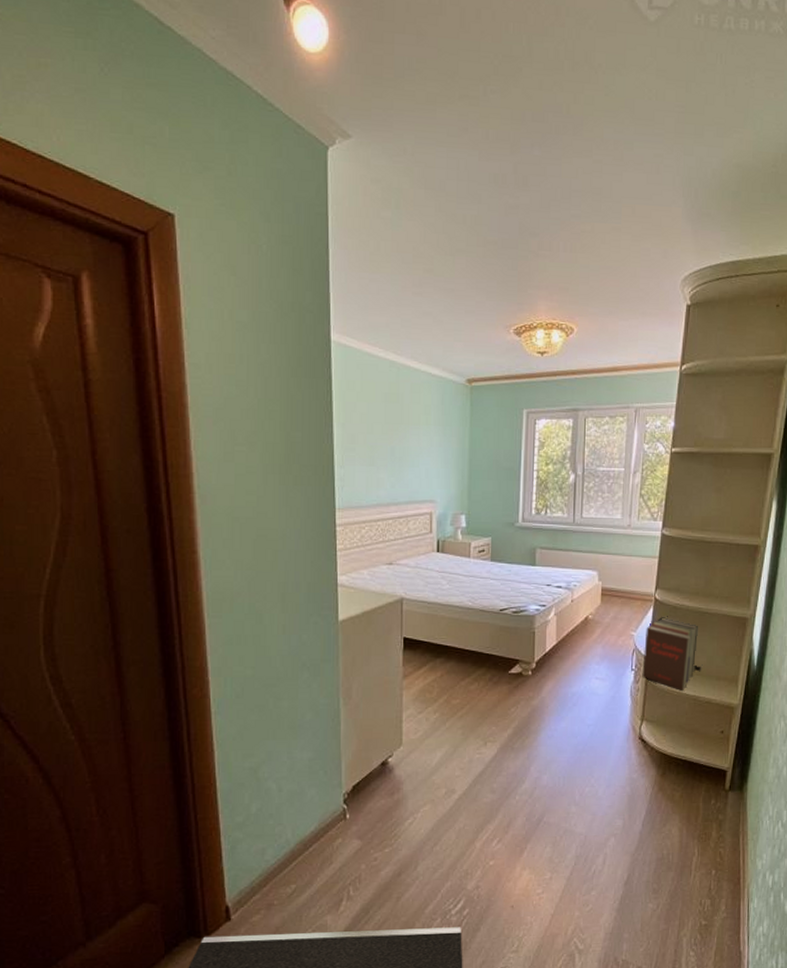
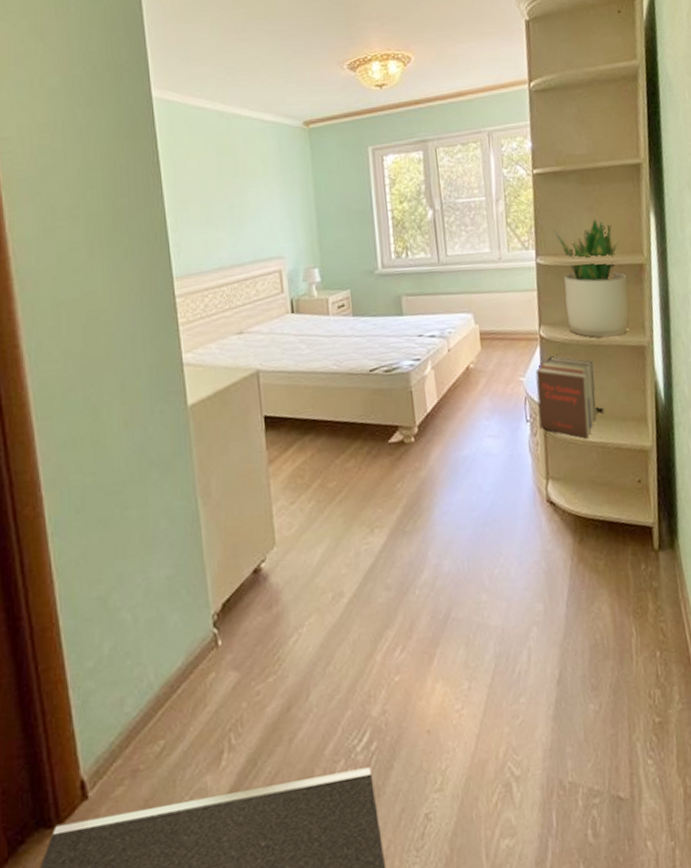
planter: none [681,500,742,606] -> present [554,219,629,338]

